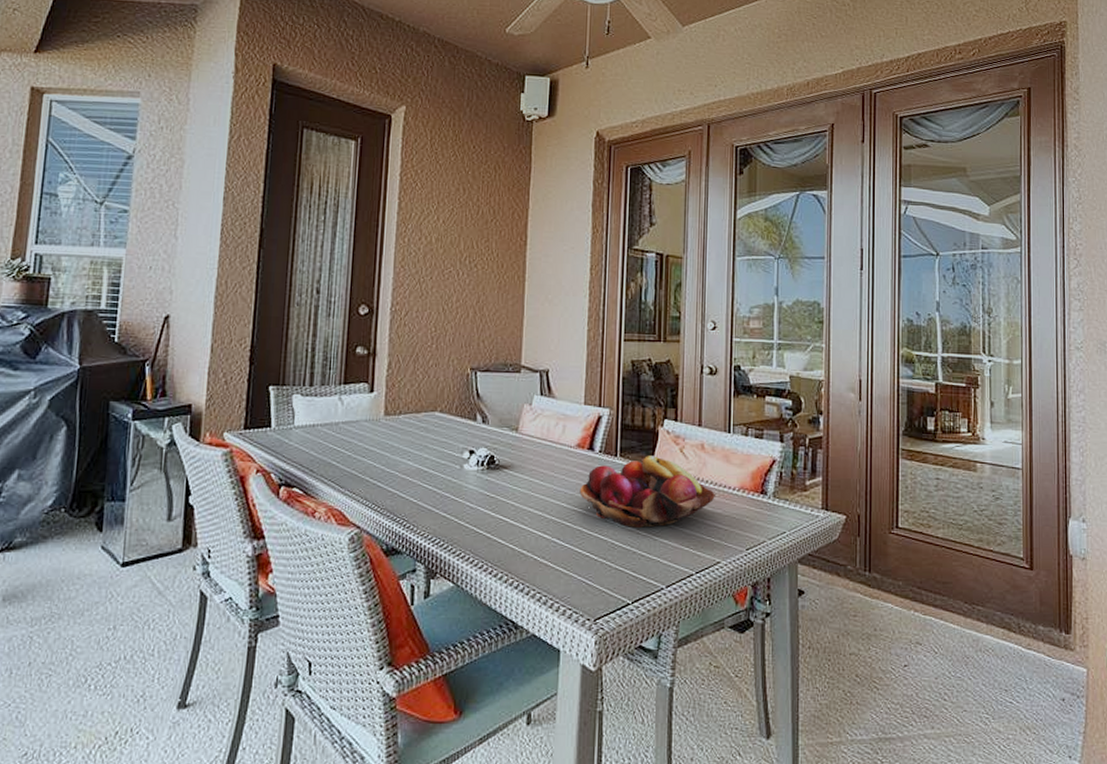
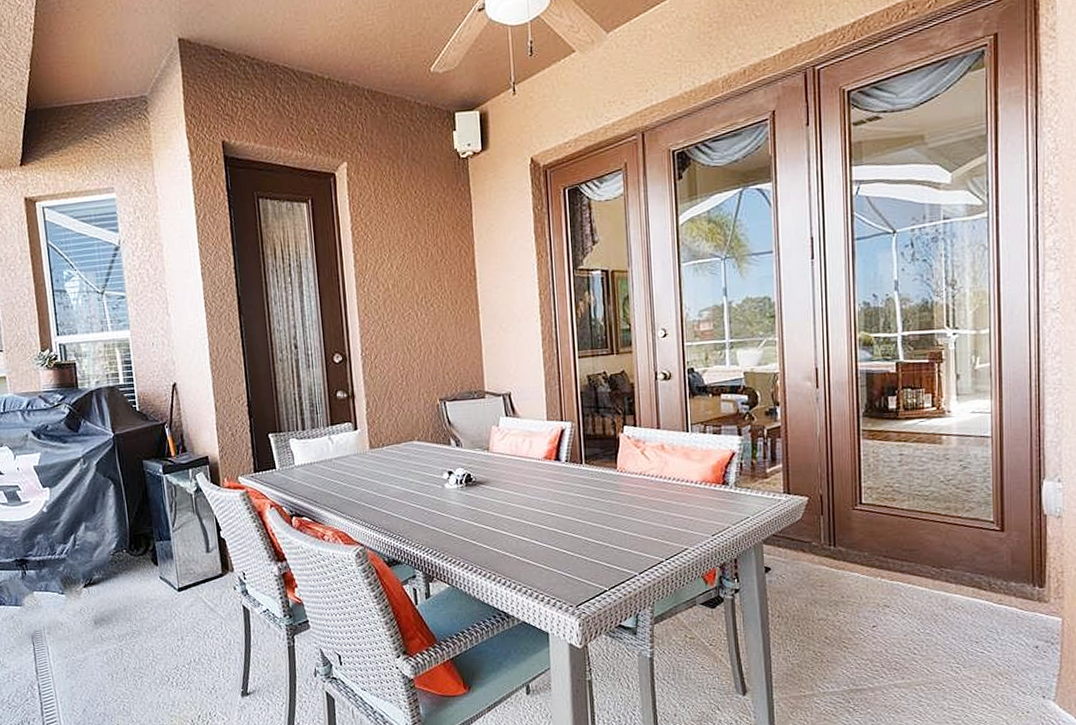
fruit basket: present [579,456,716,528] -> none [551,460,680,525]

